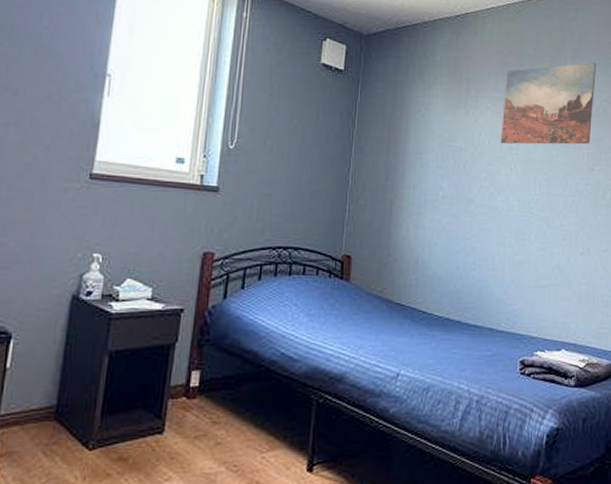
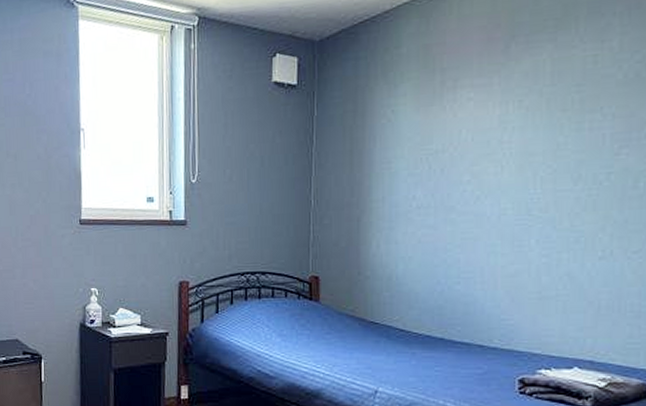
wall art: present [500,62,597,145] -> none [487,14,625,139]

